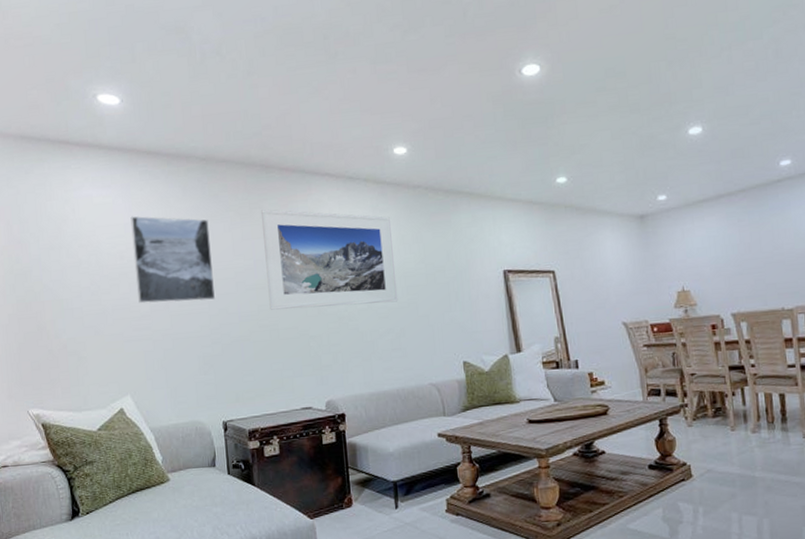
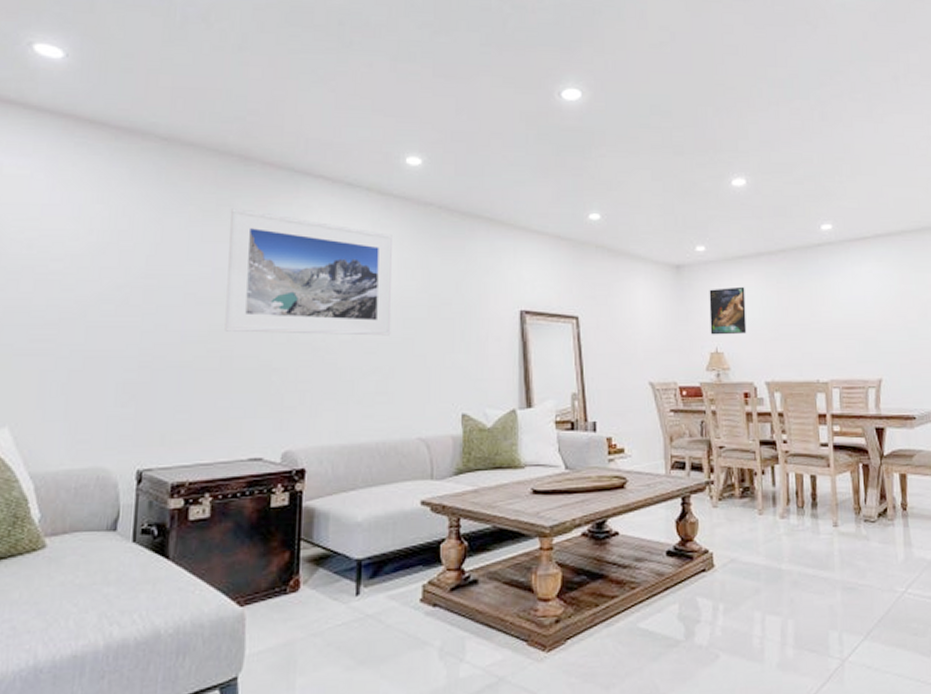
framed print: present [130,216,216,304] -> none [44,196,159,313]
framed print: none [672,228,711,276] -> present [709,286,747,335]

